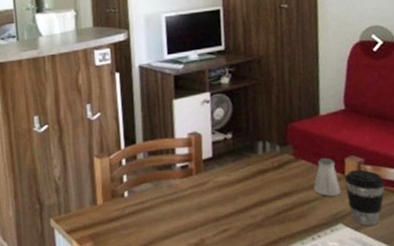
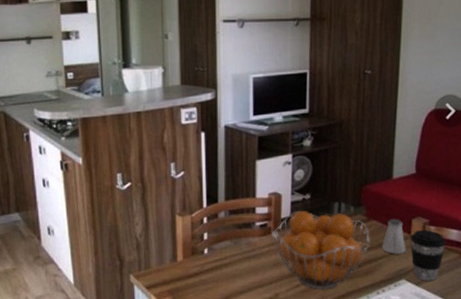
fruit basket: none [193,151,300,236] -> present [272,211,370,290]

